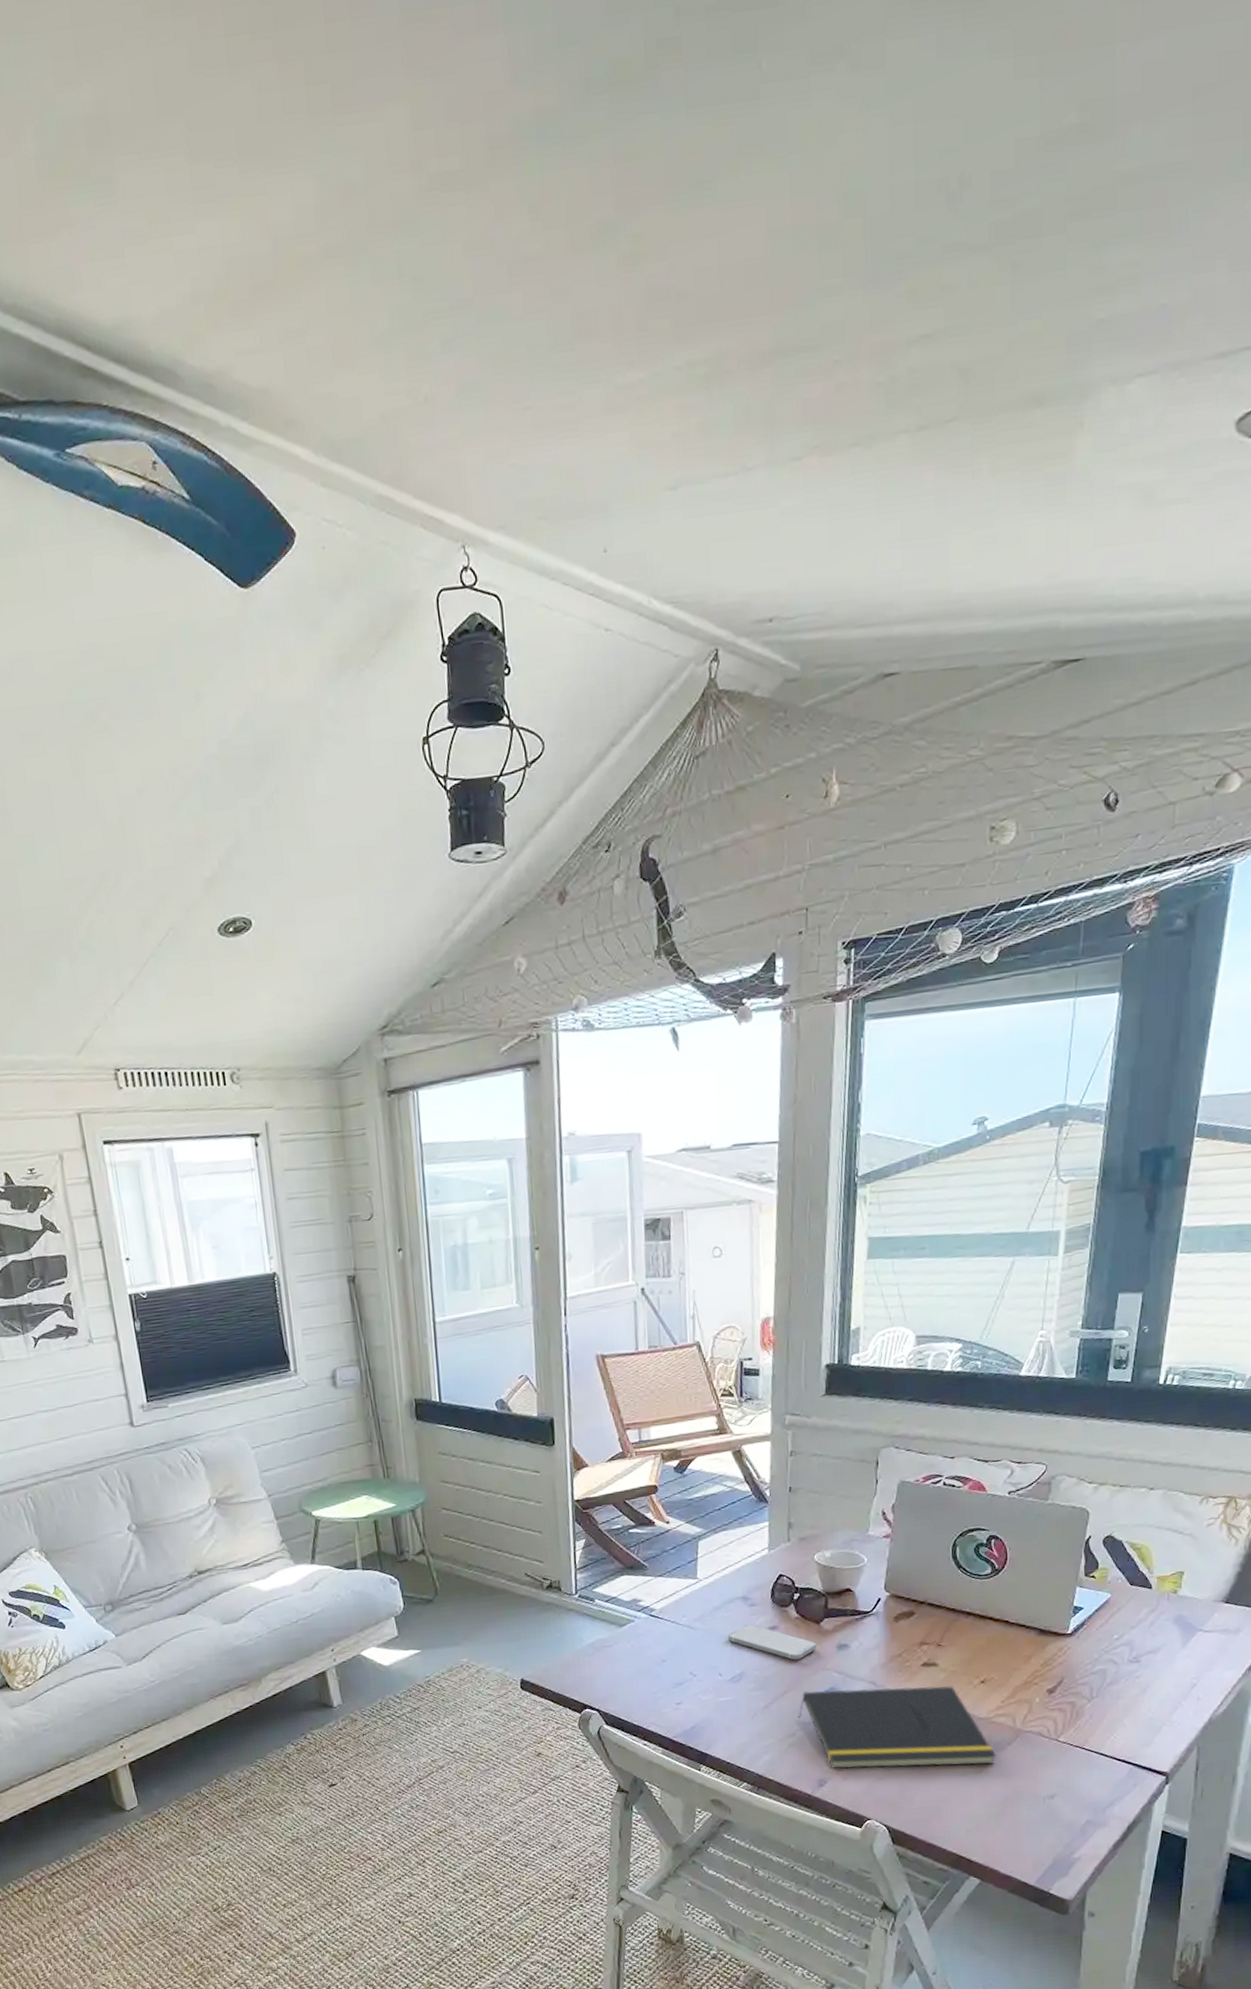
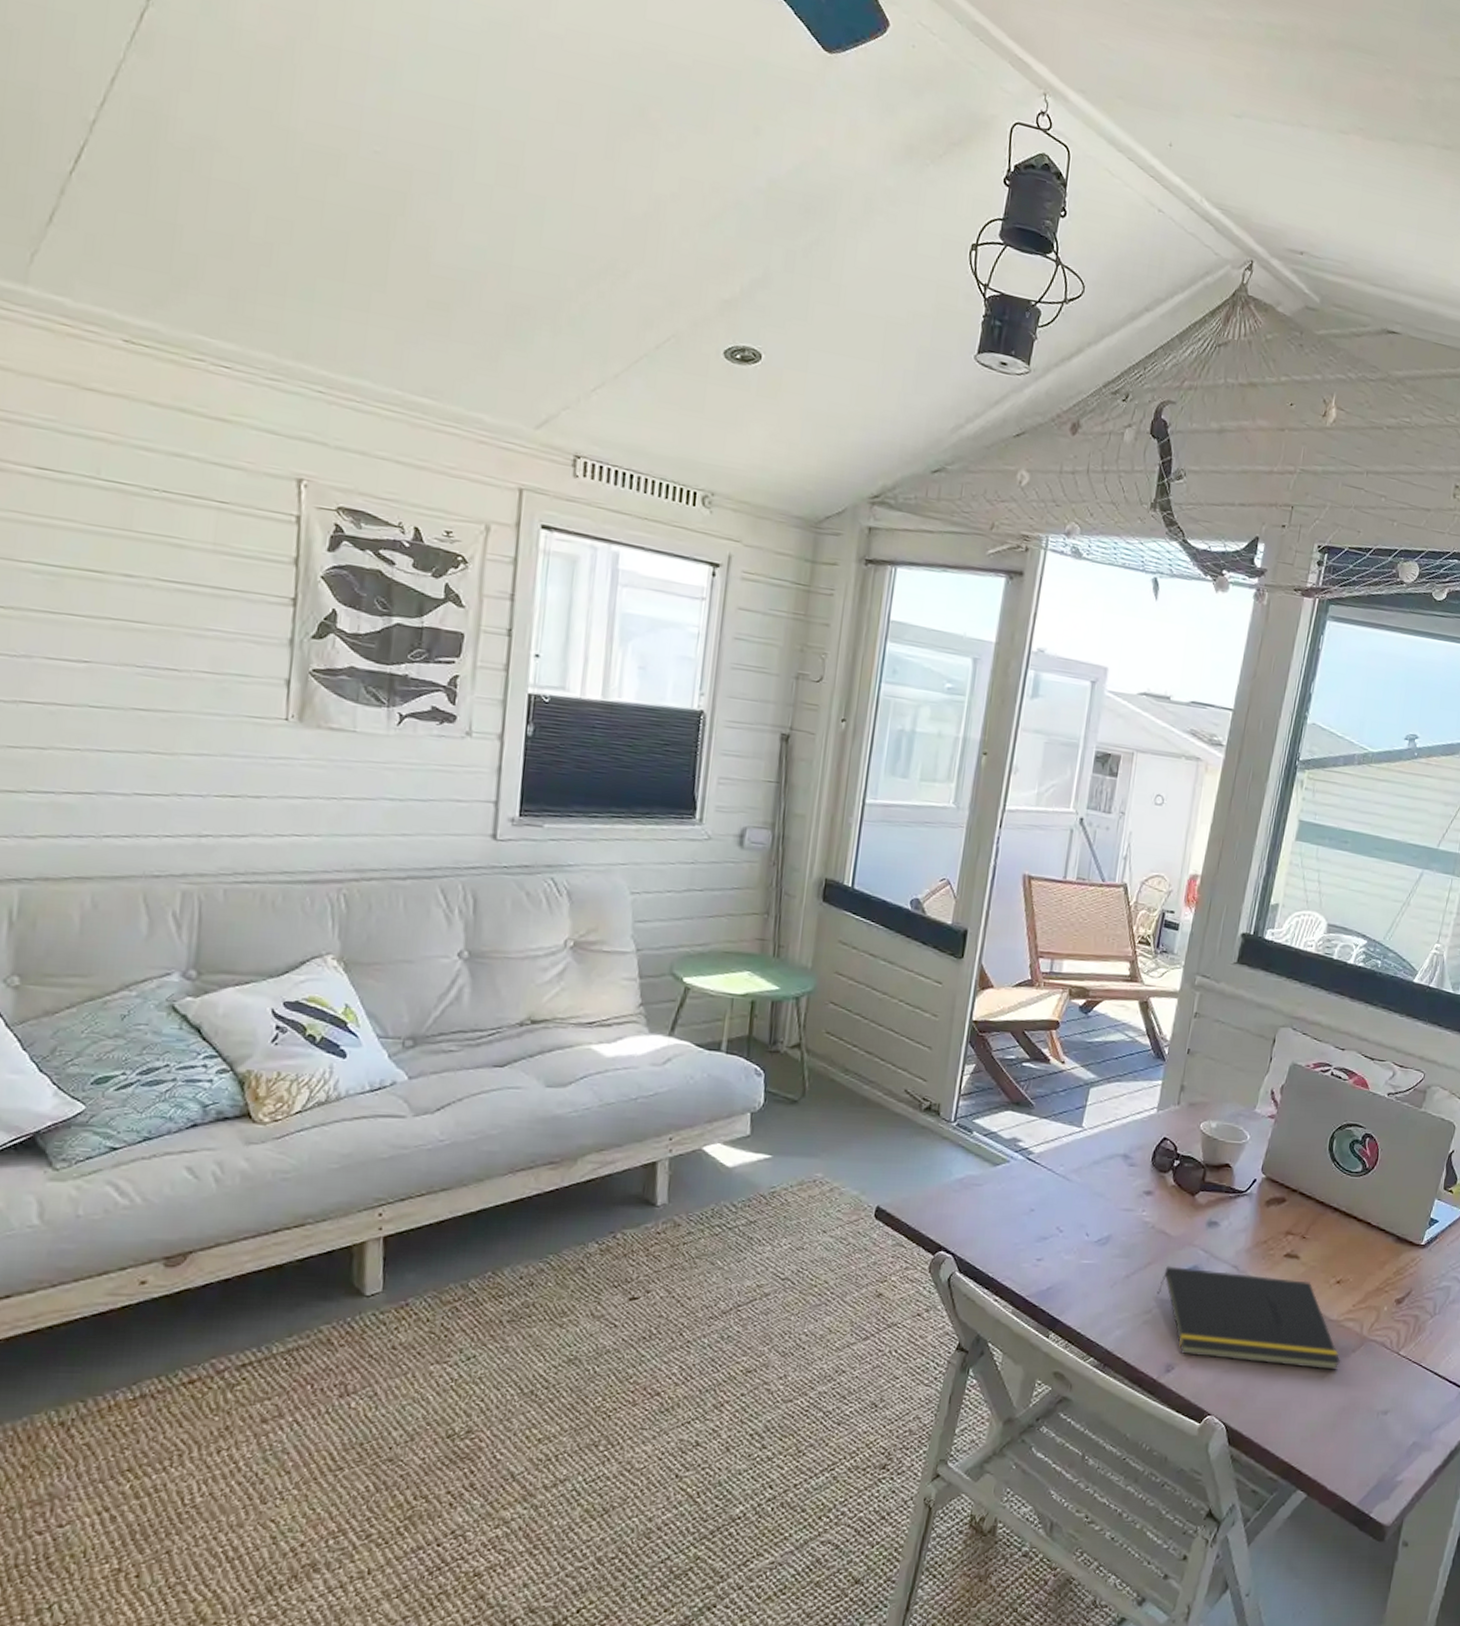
smartphone: present [727,1624,816,1660] -> none [1101,1185,1188,1231]

